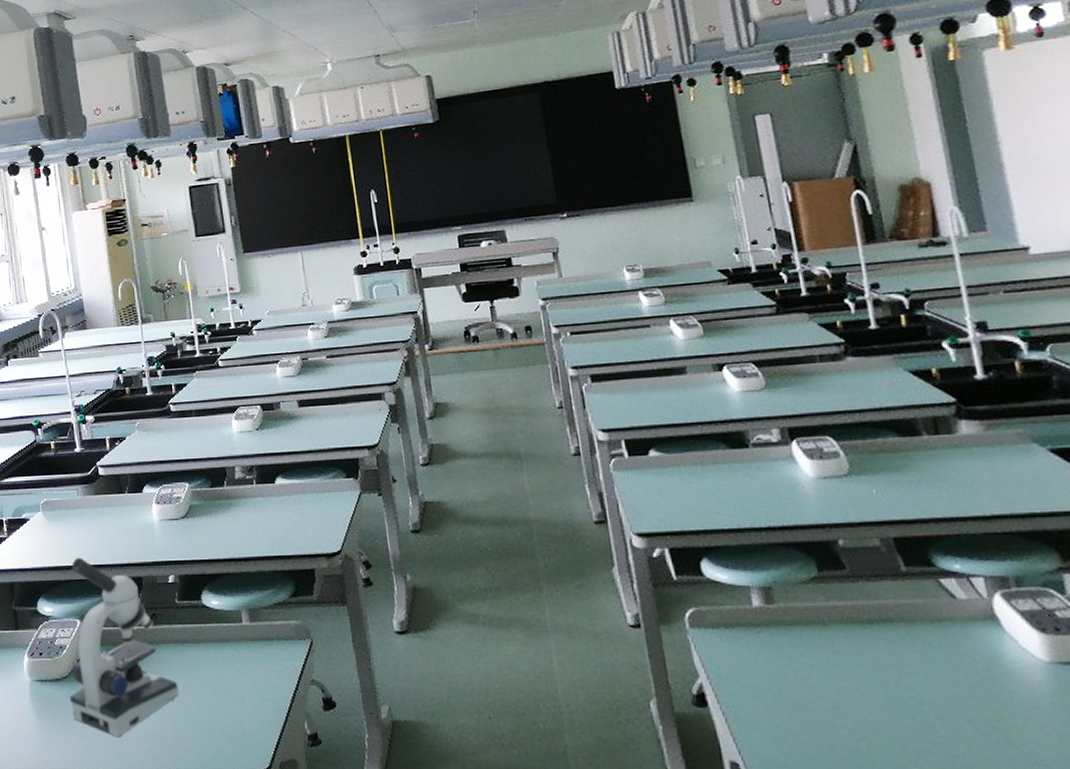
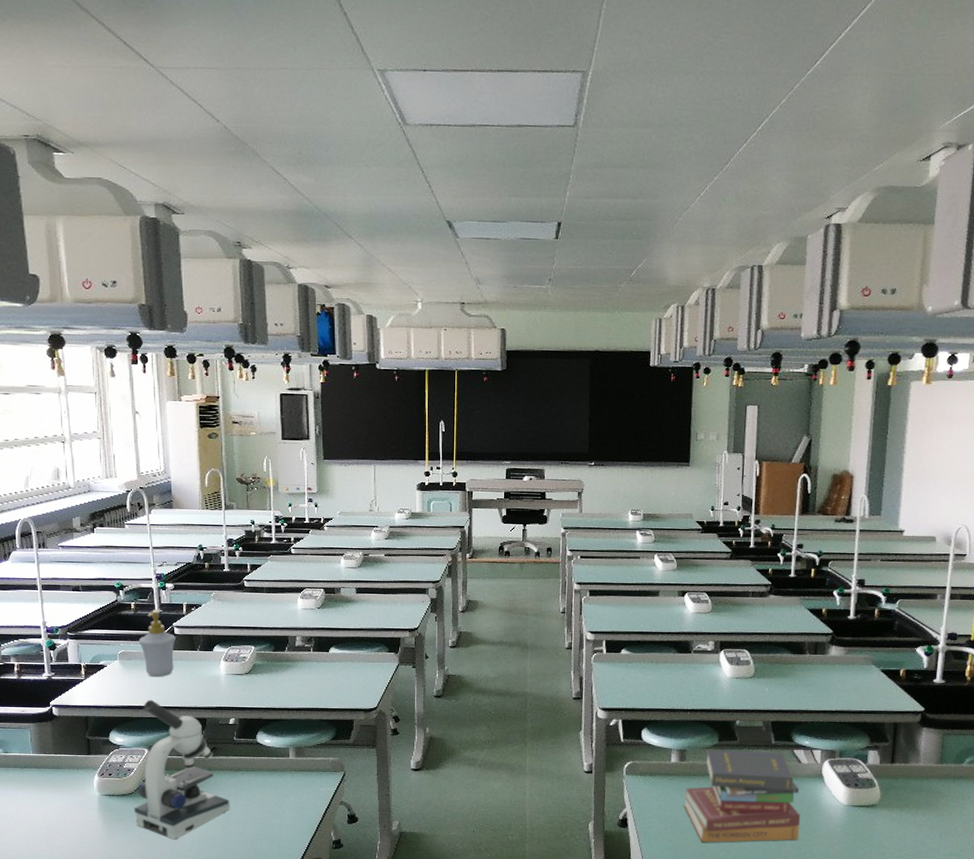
soap bottle: none [61,447,102,530] -> present [138,609,176,678]
books: none [783,583,982,728] -> present [683,749,801,843]

